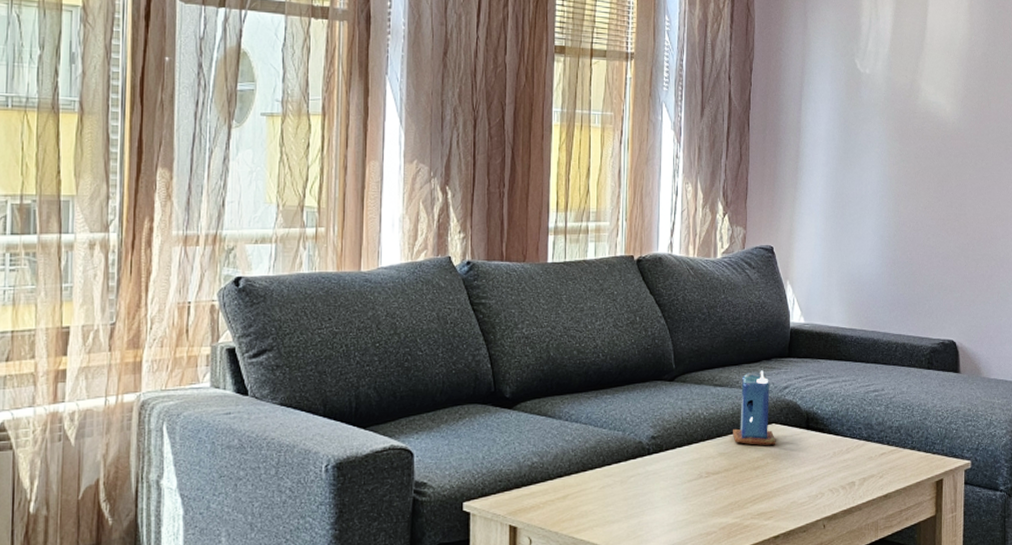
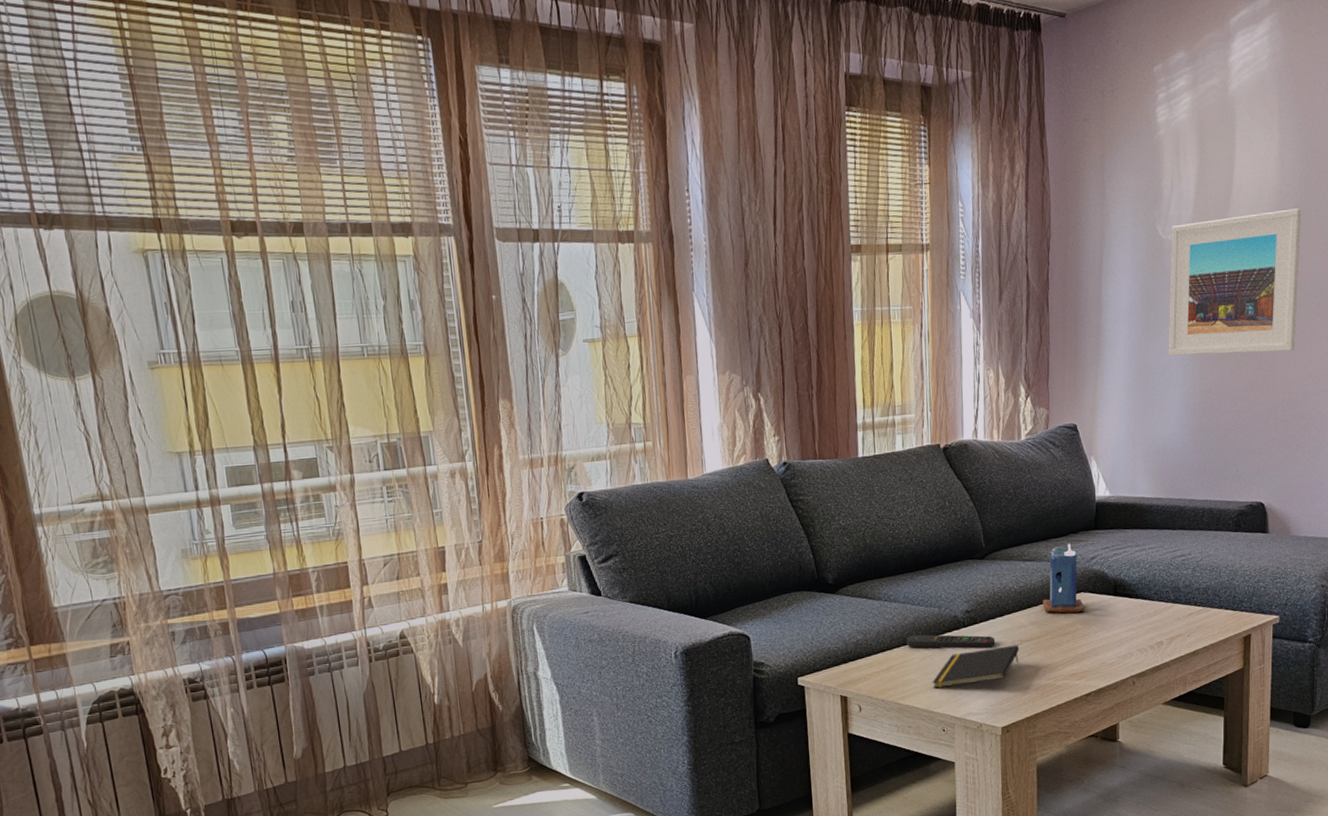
remote control: none [587,459,681,480] -> present [907,634,996,649]
notepad: none [611,477,707,523] -> present [932,645,1020,689]
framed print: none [865,57,990,192] -> present [1168,208,1302,356]

